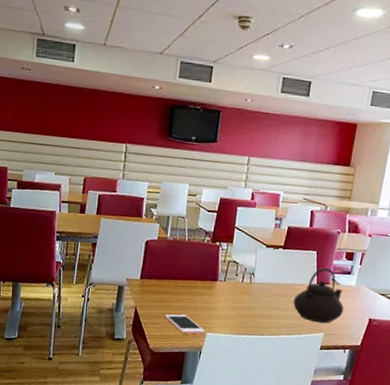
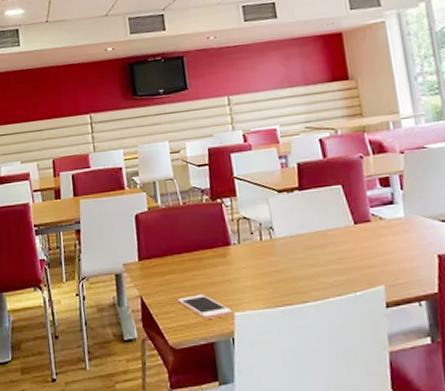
teapot: present [293,267,344,324] -> none [330,201,401,274]

